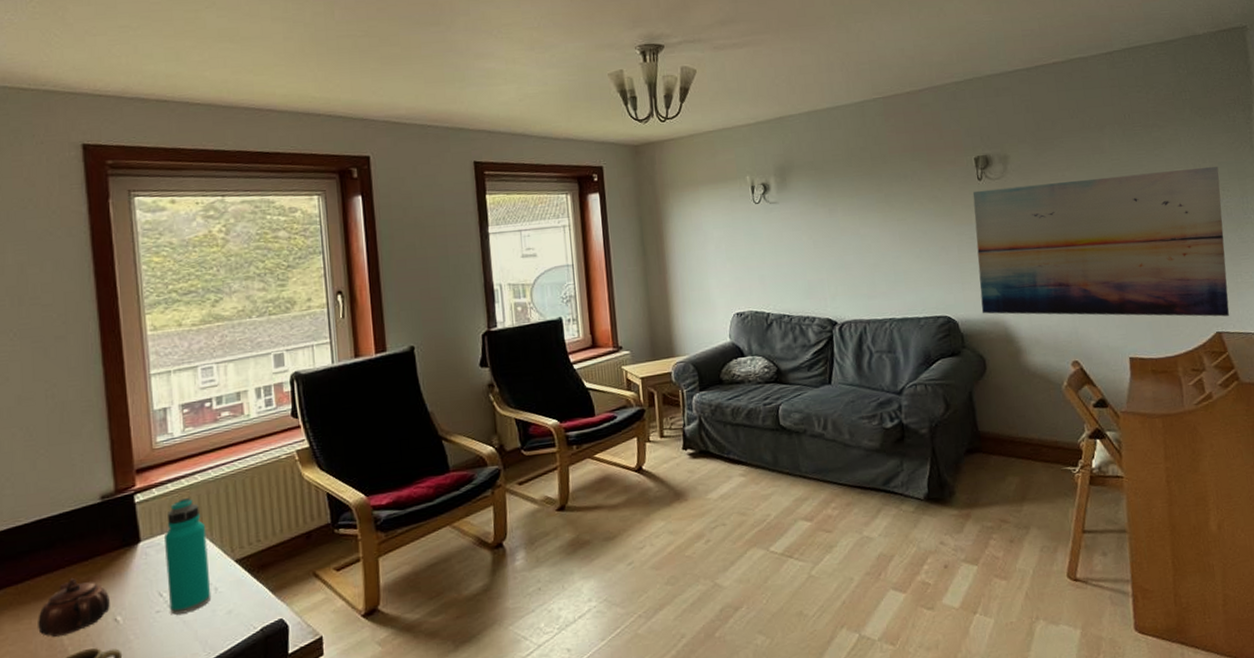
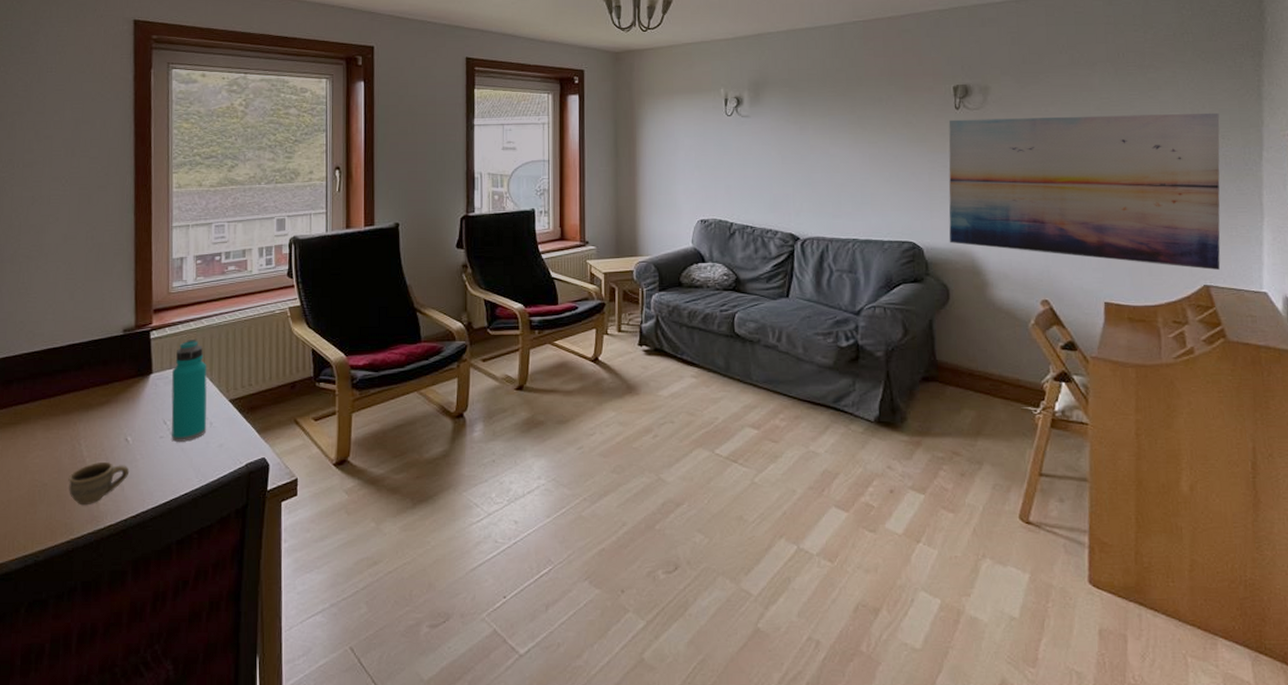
teapot: present [38,578,110,637] -> none [64,399,123,448]

